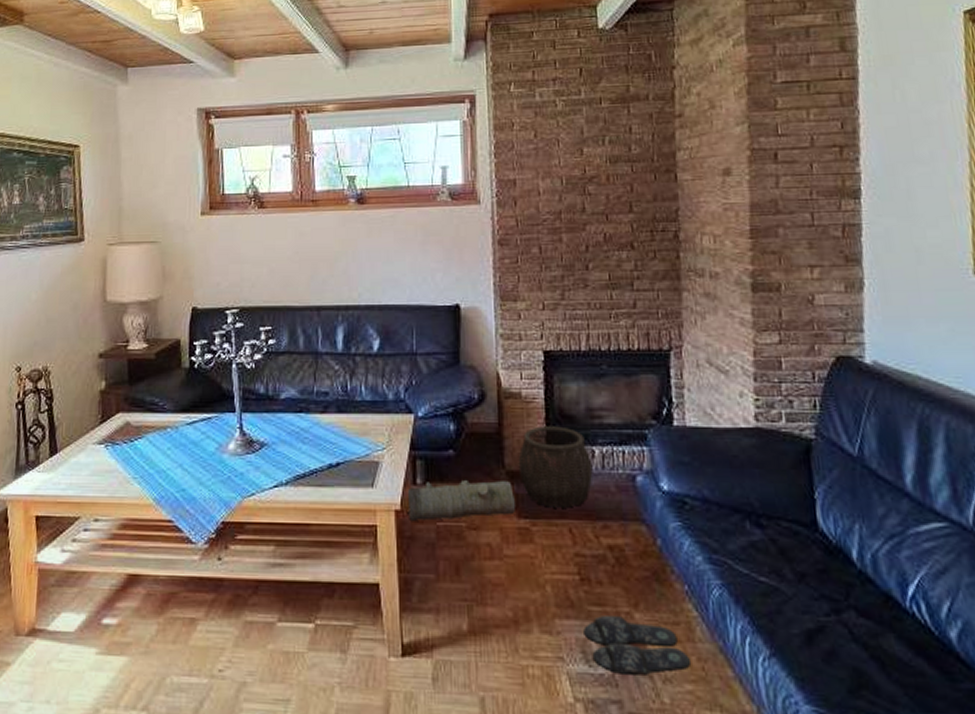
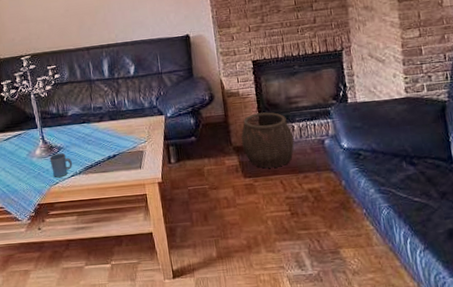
mug: none [247,451,279,486] -> present [49,153,73,177]
decorative log: present [407,479,516,521] -> none [165,154,243,188]
slippers: present [583,616,690,675] -> none [296,235,370,273]

